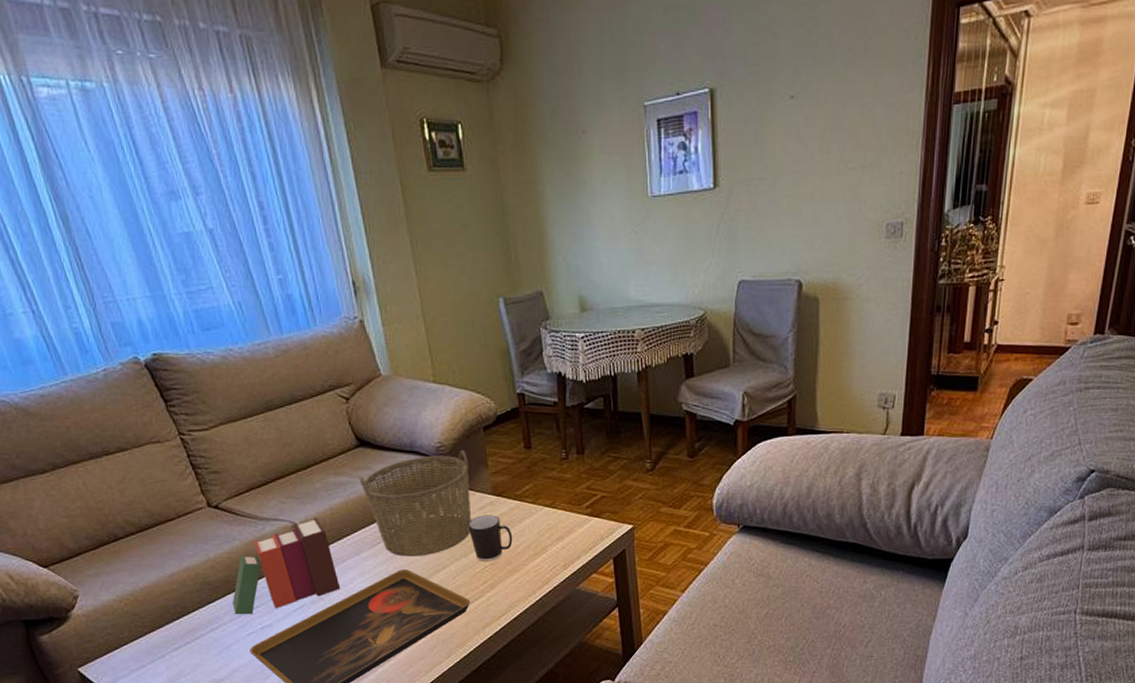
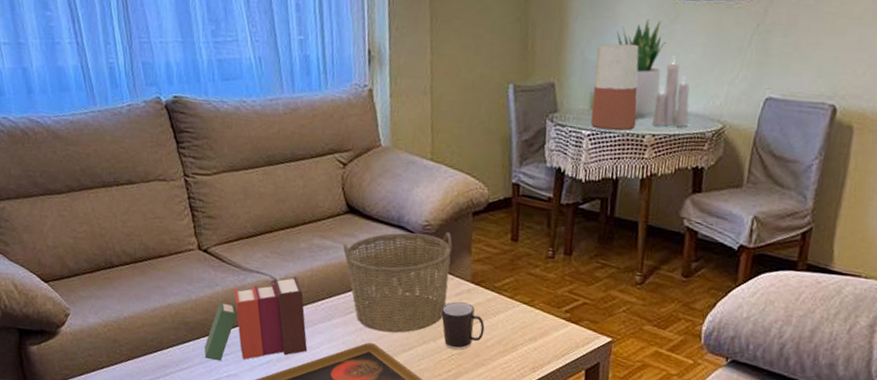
vase: none [579,245,625,330] -> present [591,43,639,131]
planter: none [594,219,642,316] -> present [616,19,664,119]
candle: none [639,251,673,320] -> present [653,55,690,127]

